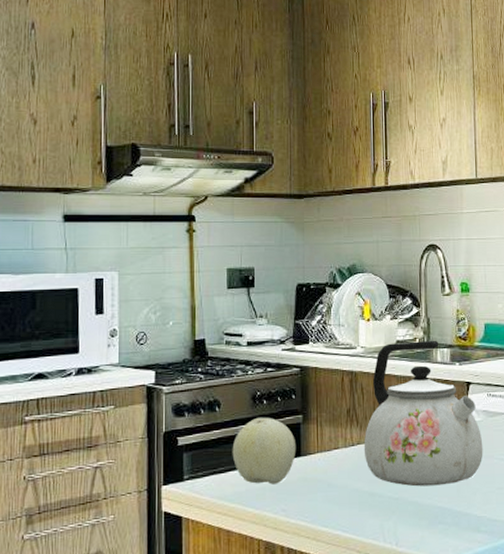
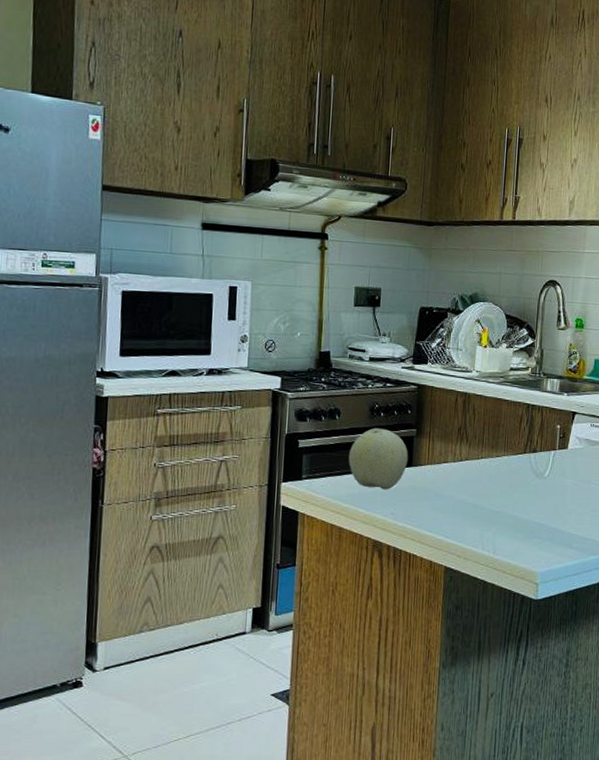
kettle: present [363,340,483,487] -> none [470,370,582,504]

